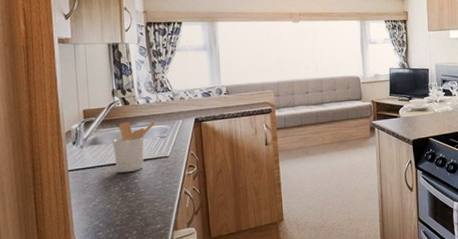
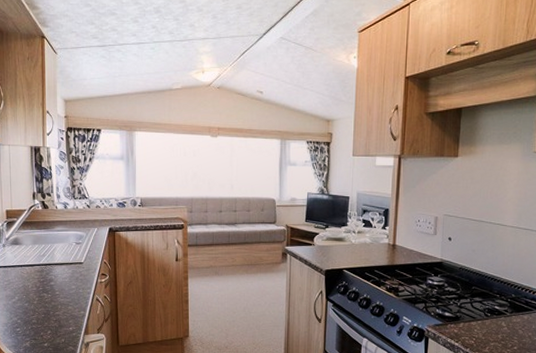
utensil holder: present [112,121,155,173] -> none [31,225,72,275]

